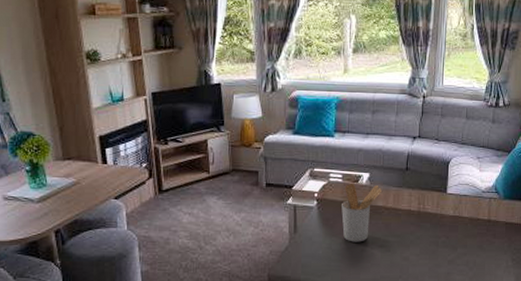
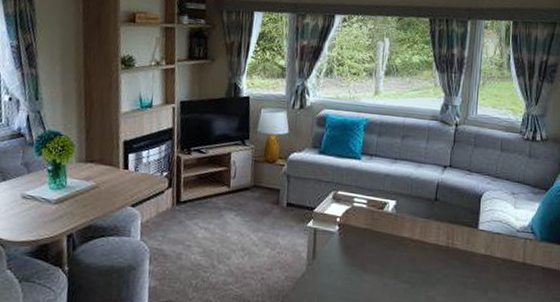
utensil holder: present [341,183,383,242] -> none [364,209,409,276]

